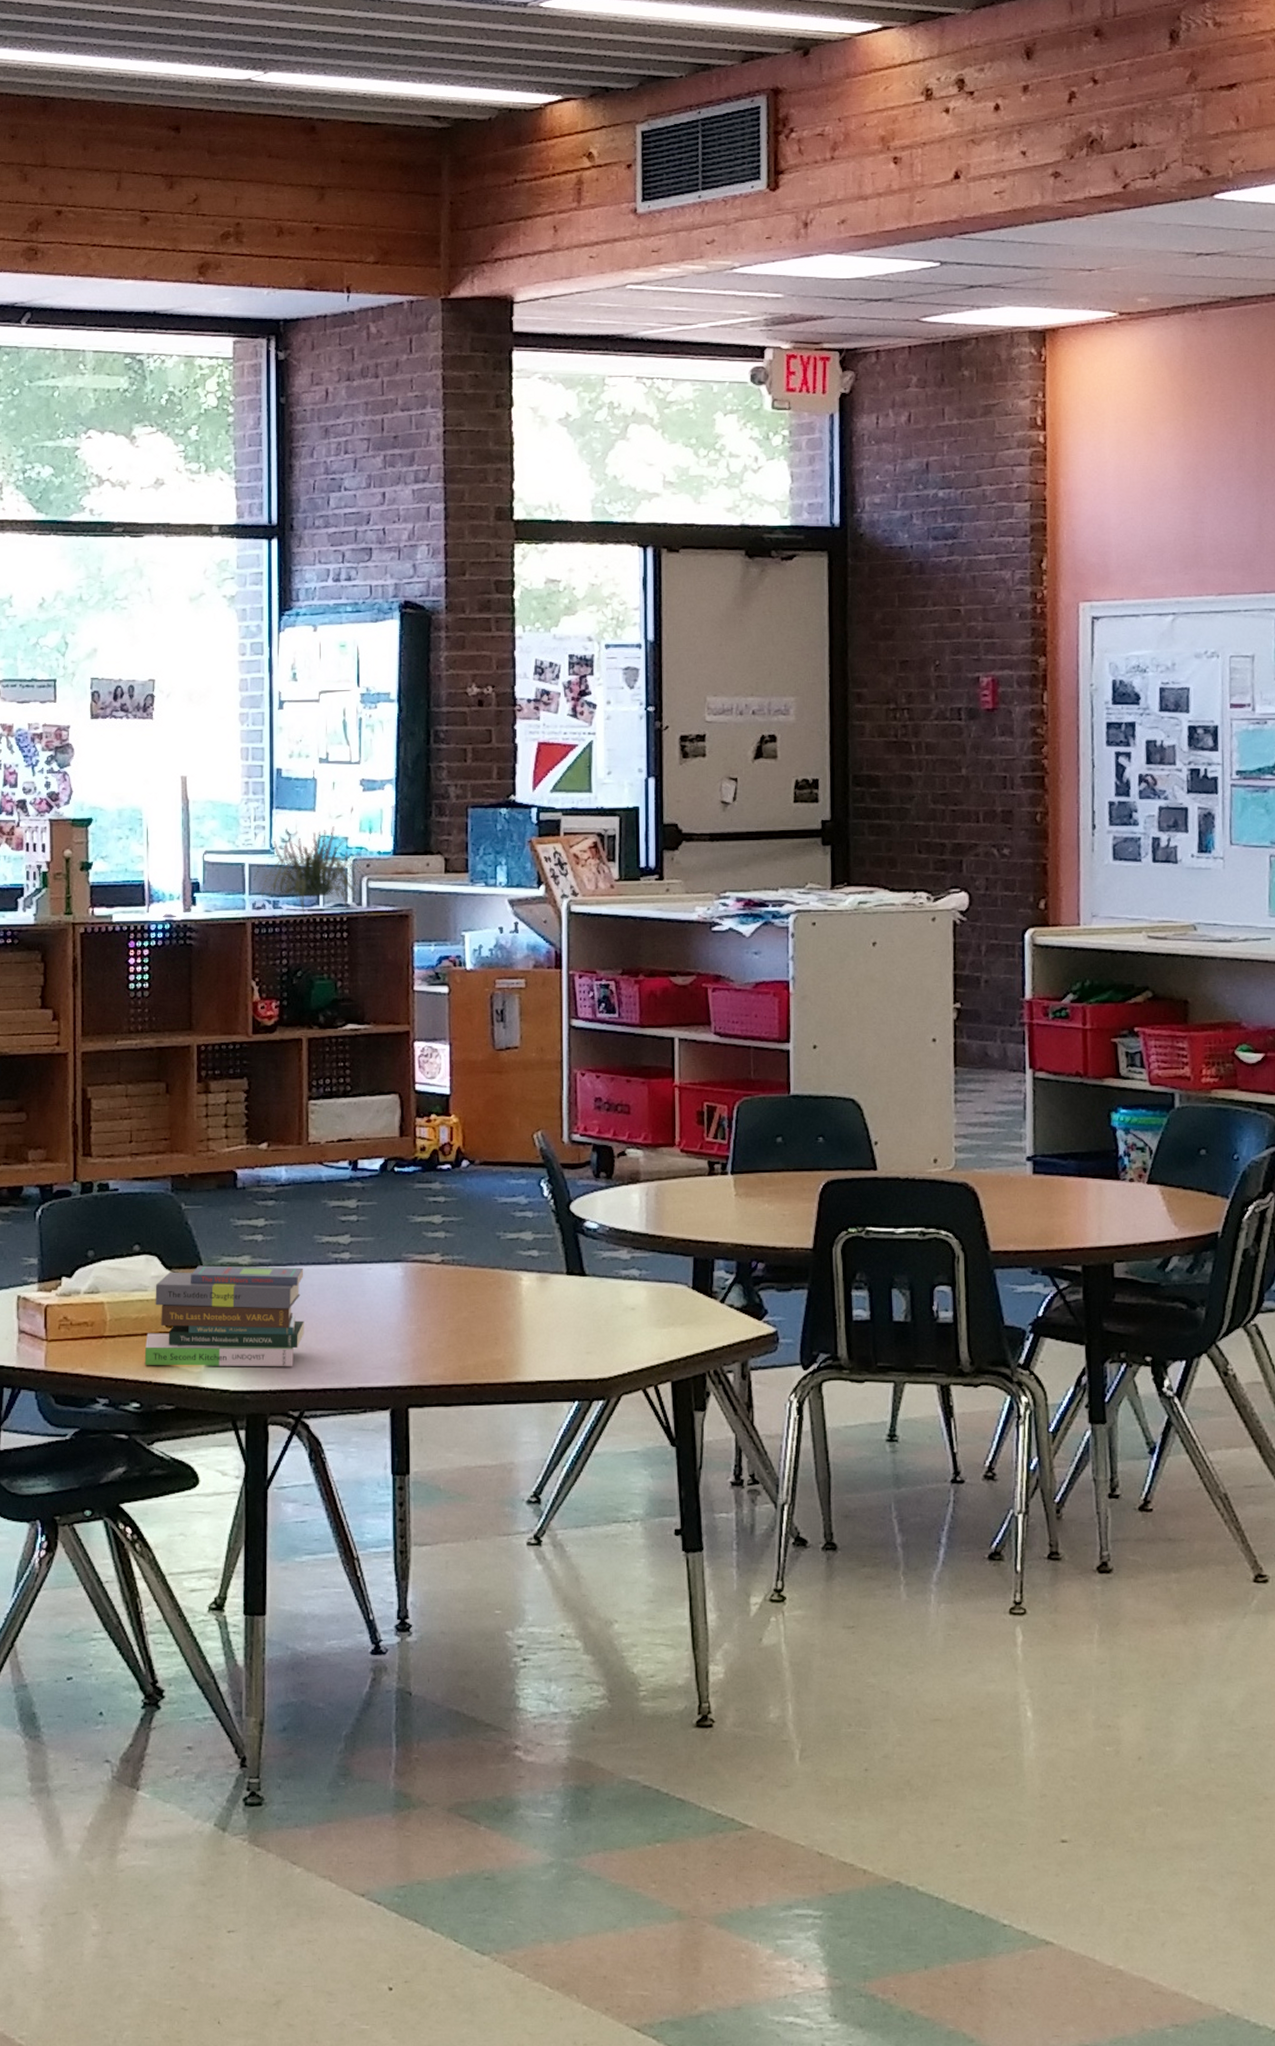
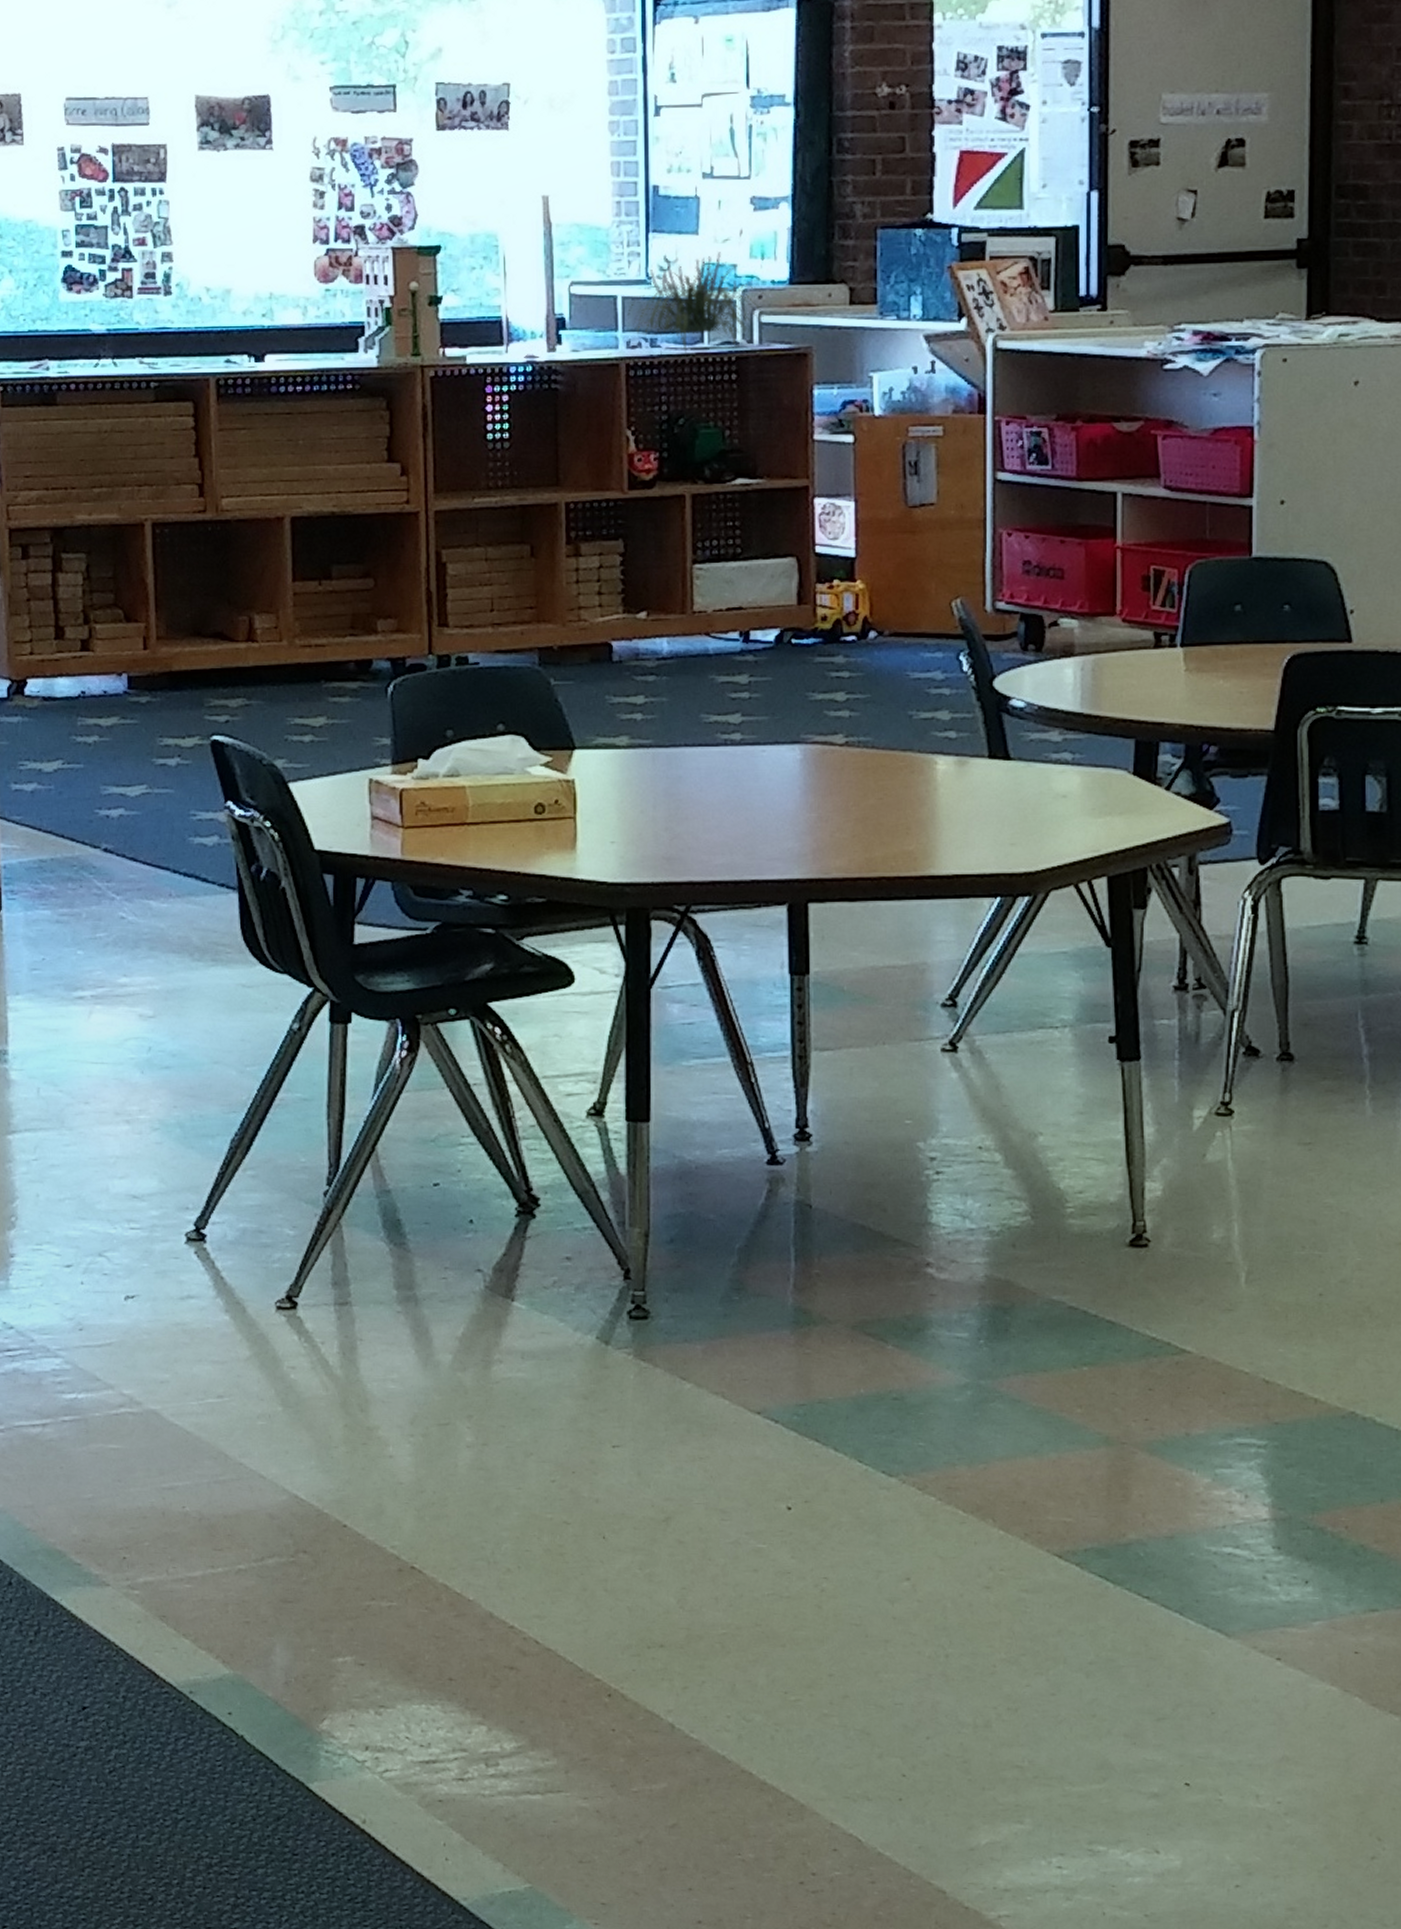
books: present [144,1265,304,1367] -> none [511,747,690,858]

